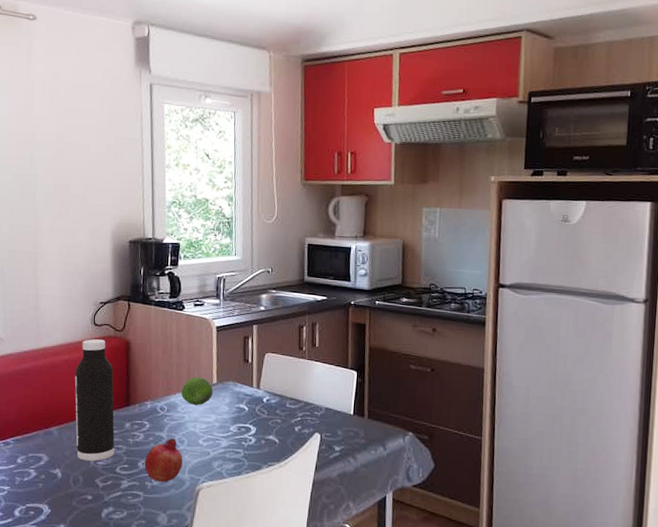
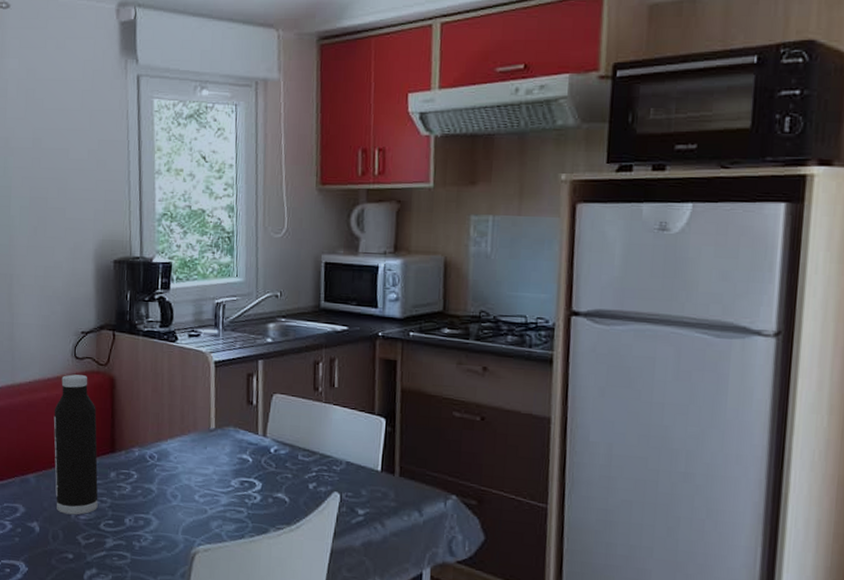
fruit: present [144,438,183,482] -> none [131,492,176,543]
fruit: present [181,377,213,405] -> none [174,421,211,454]

